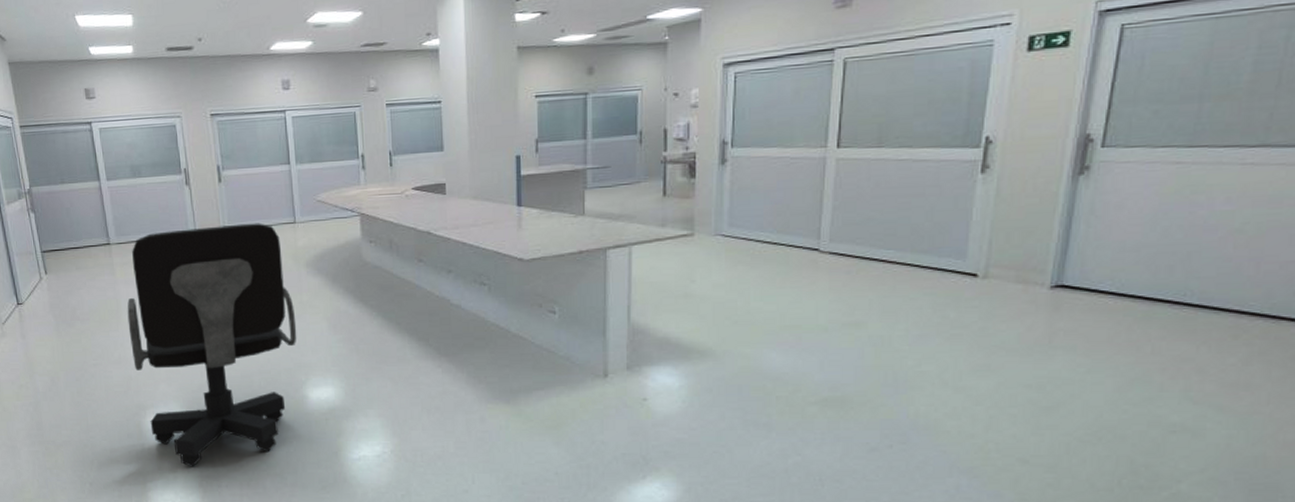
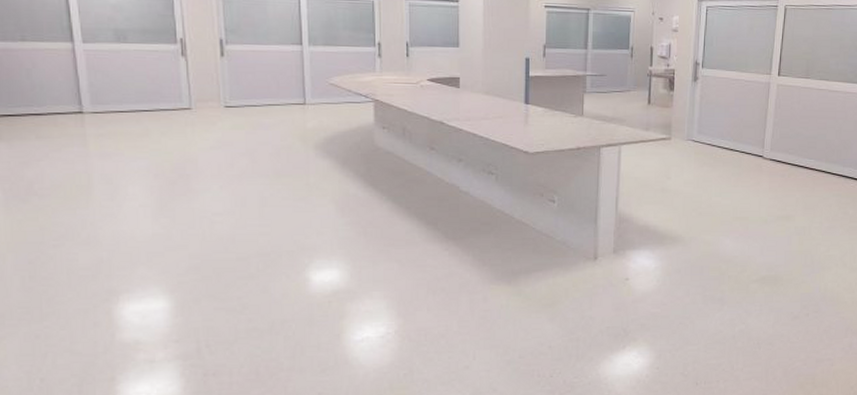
office chair: present [127,223,297,467] -> none [101,101,302,356]

